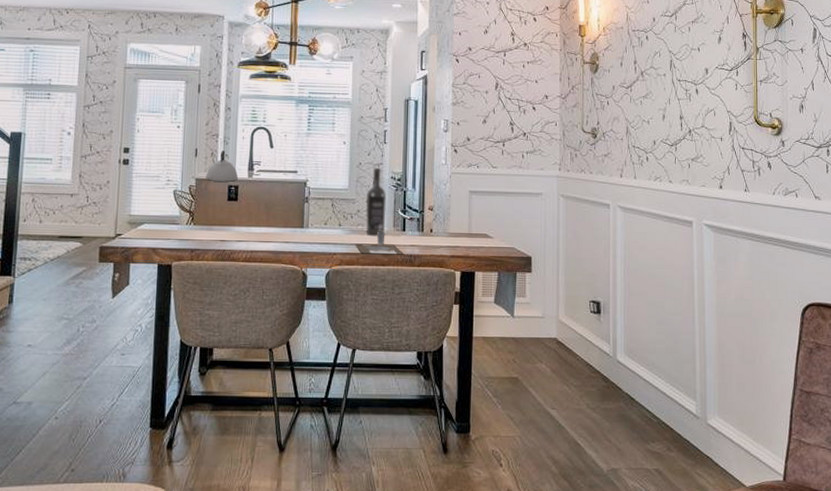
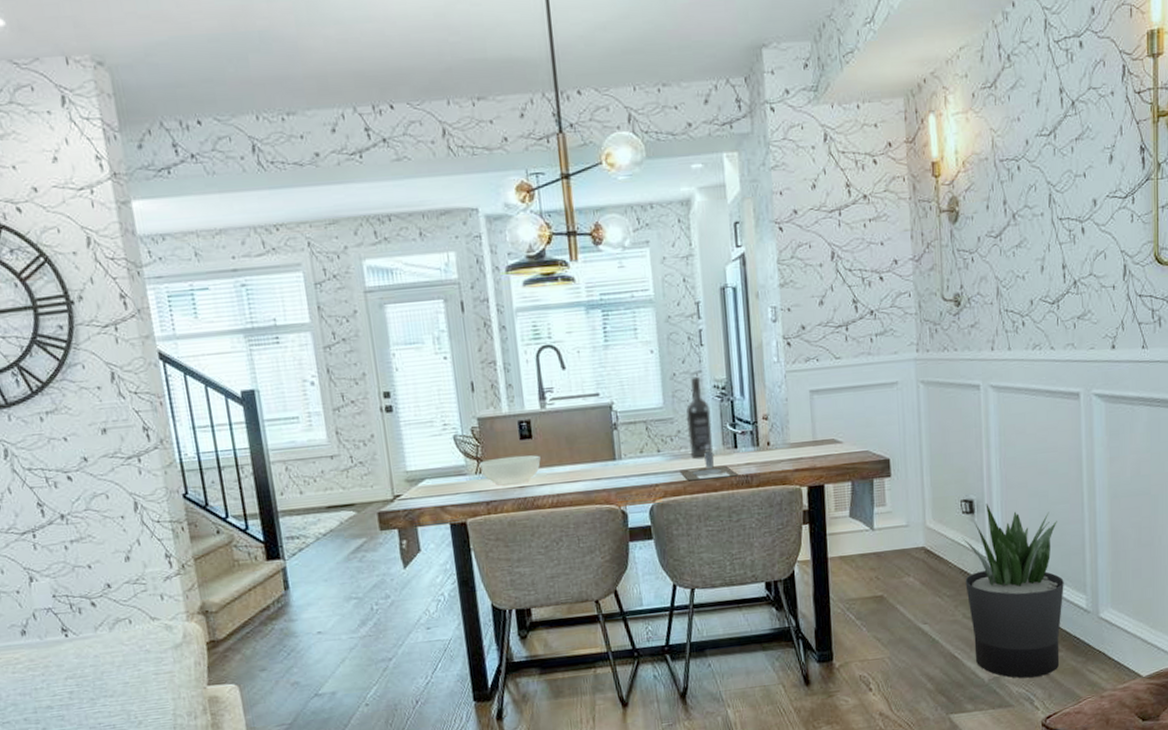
bowl: none [190,213,242,238] -> present [479,455,541,486]
kettle: present [205,151,238,183] -> none [488,380,528,419]
planter: none [589,307,677,473] -> present [962,504,1064,679]

